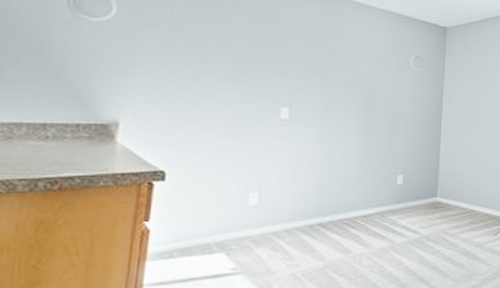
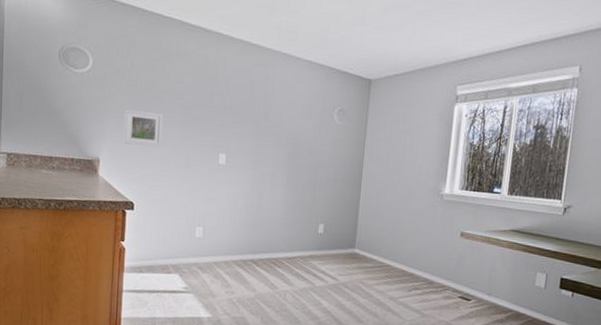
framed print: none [154,62,210,104] -> present [123,109,163,147]

